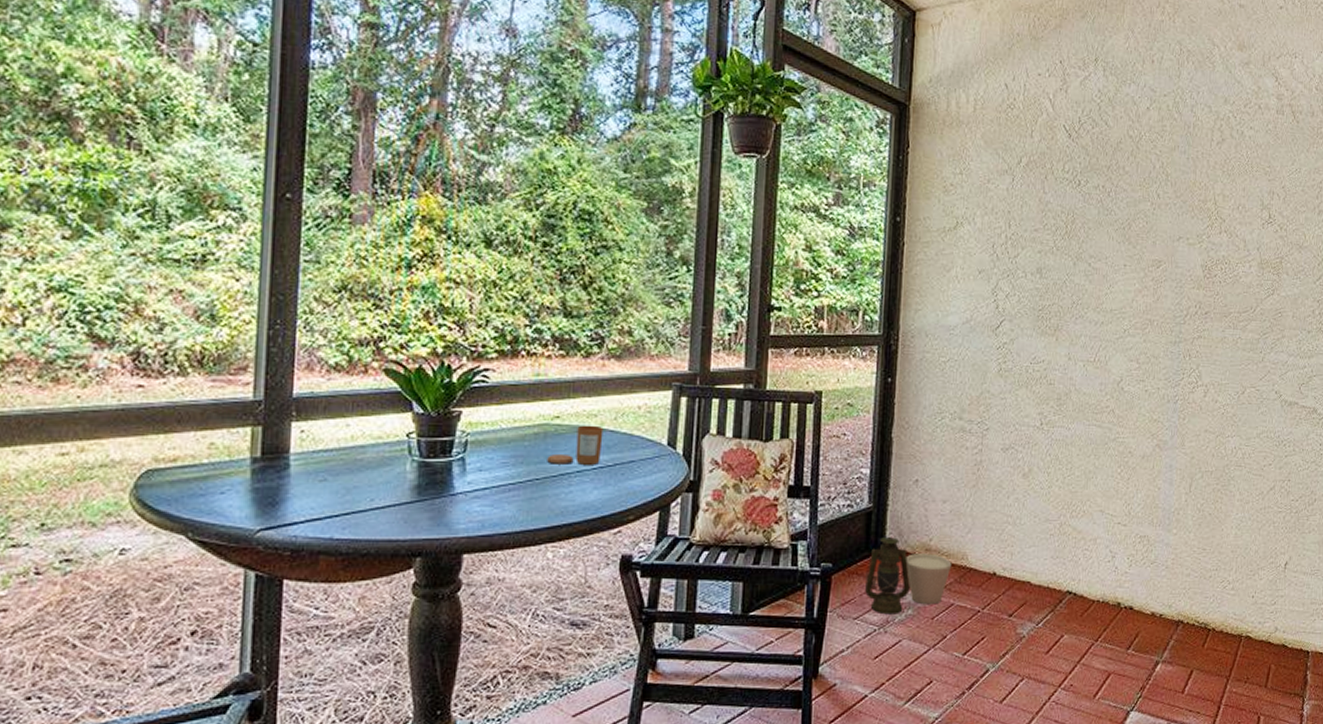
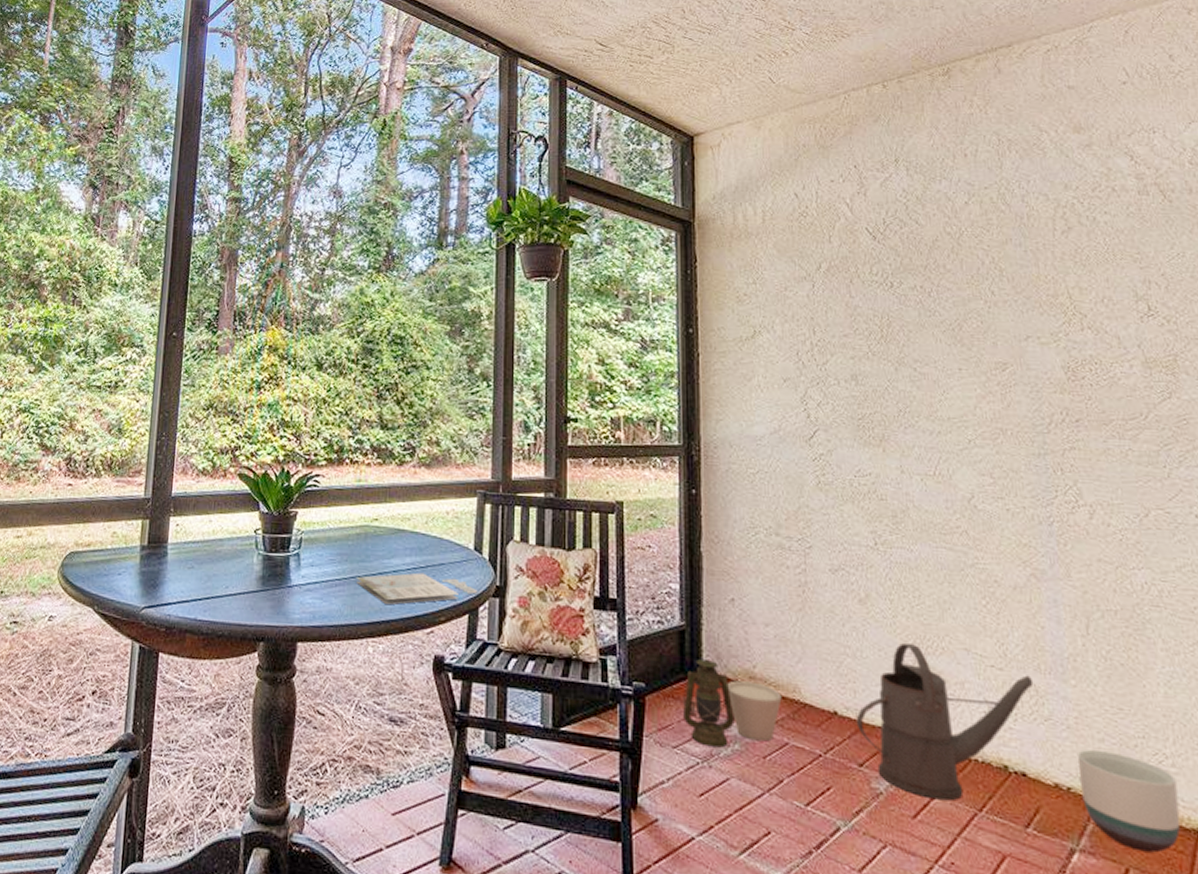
magazine: none [534,471,670,508] -> present [357,572,478,605]
candle: present [547,425,604,465] -> none [368,527,416,566]
watering can: none [1010,510,1147,637] -> present [855,643,1034,801]
planter: none [1169,583,1233,656] -> present [1076,750,1181,853]

